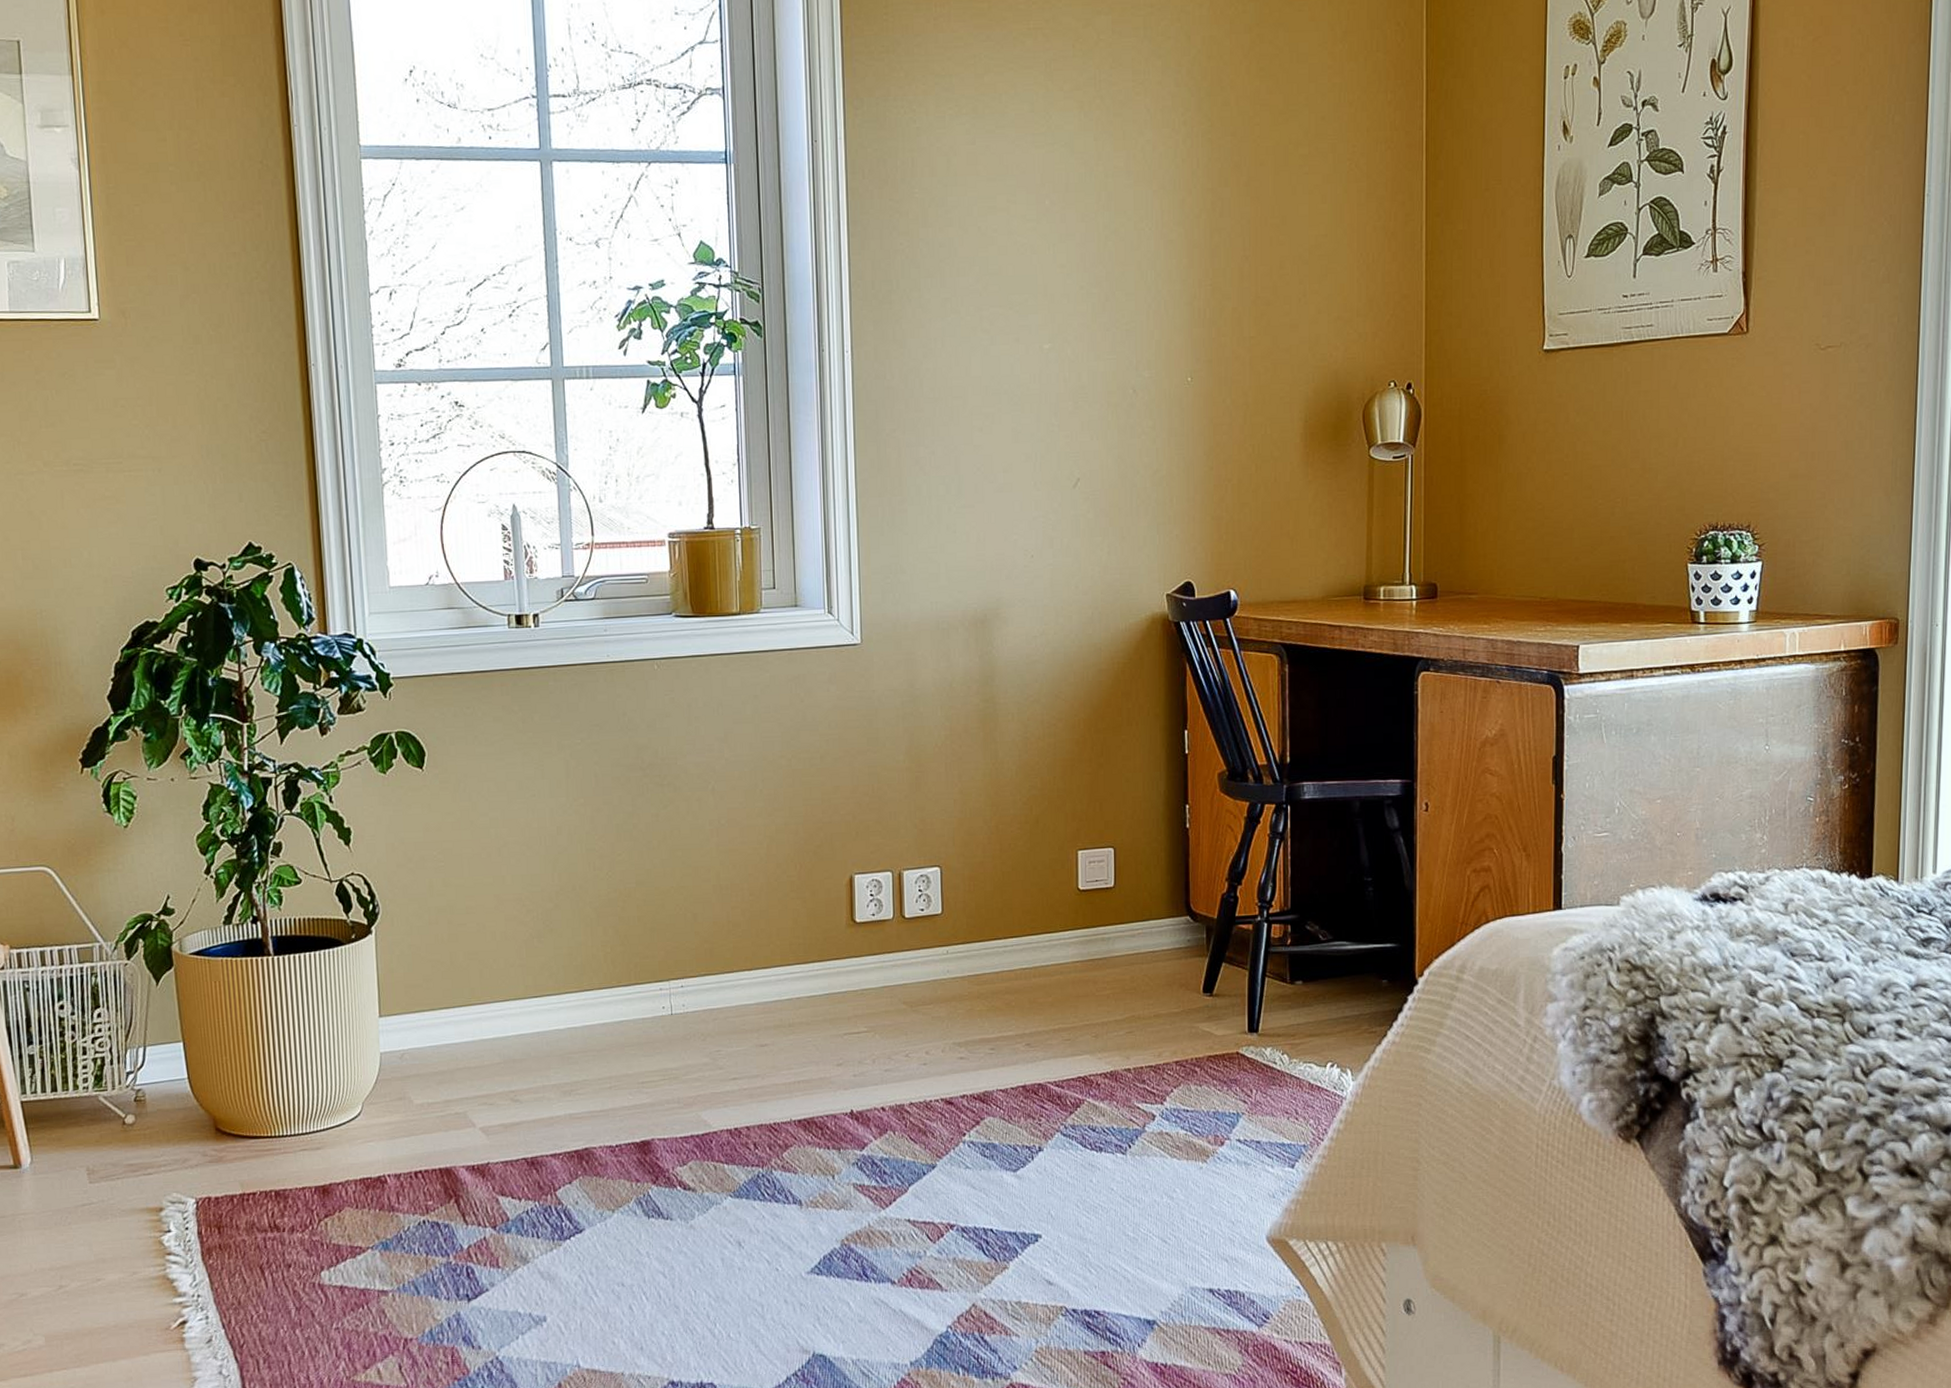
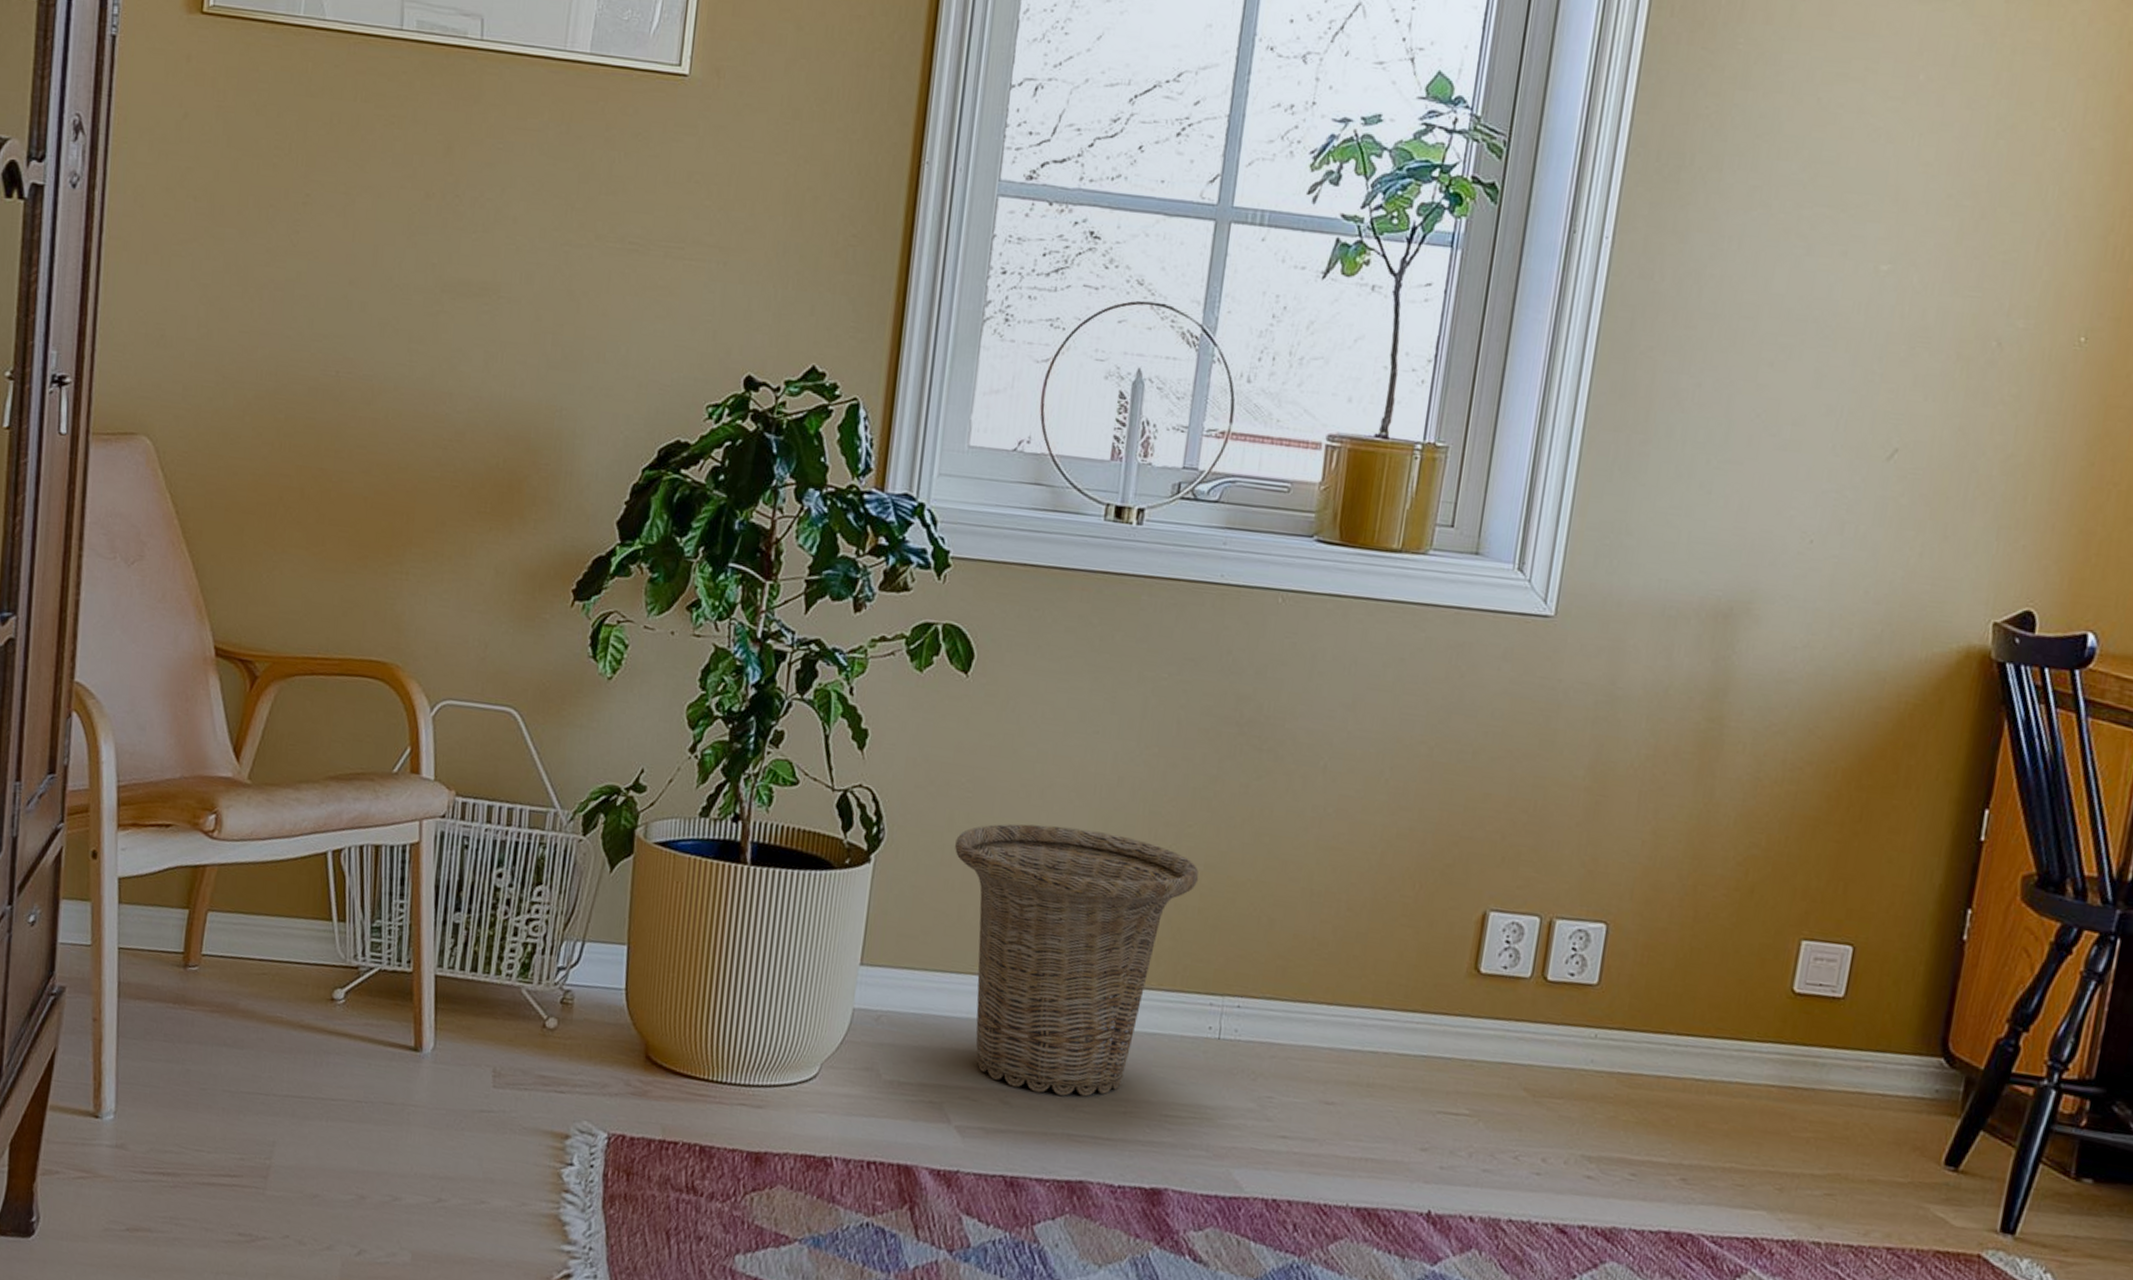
basket: none [438,873,634,1087] -> present [955,823,1199,1097]

